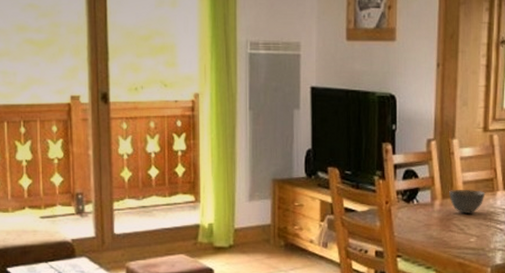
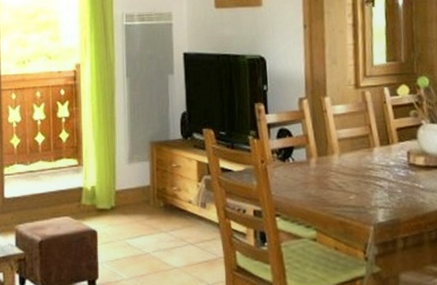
bowl: present [449,190,486,214] -> none [324,147,362,172]

